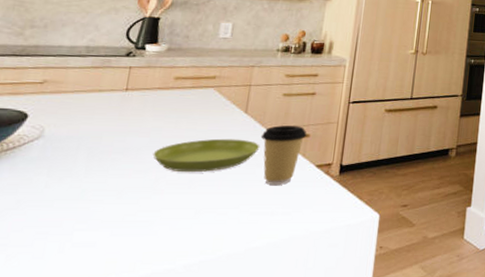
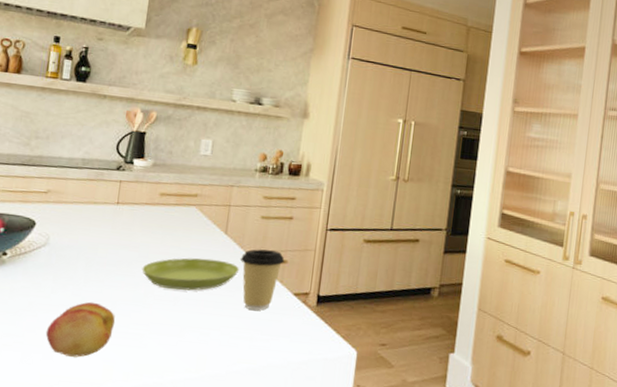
fruit: none [36,193,121,253] -> present [45,301,116,358]

